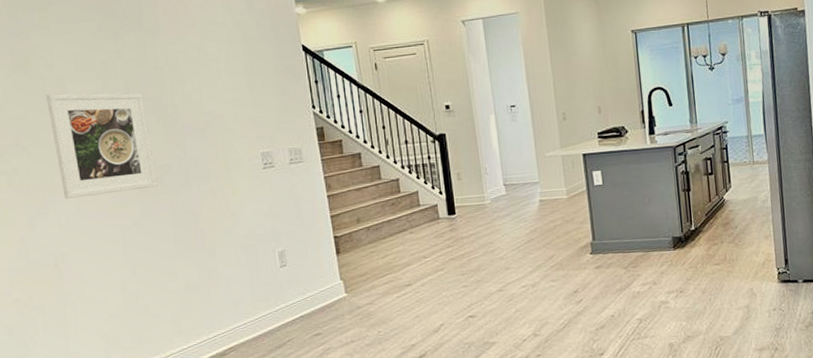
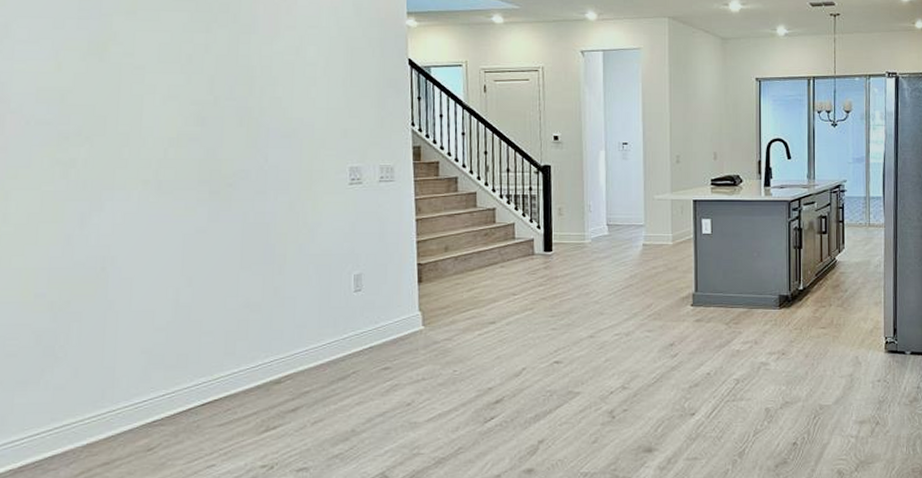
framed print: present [46,93,158,199] -> none [120,82,231,197]

